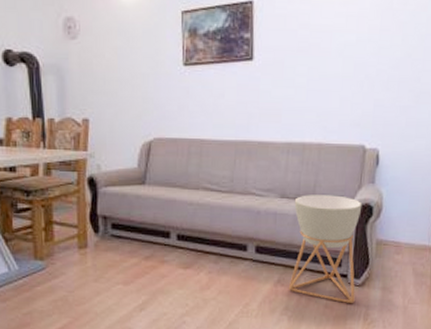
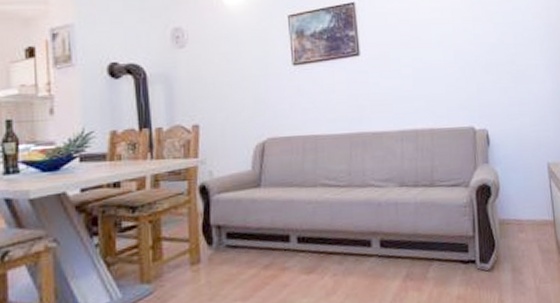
planter: present [288,195,363,304] -> none [413,178,487,292]

